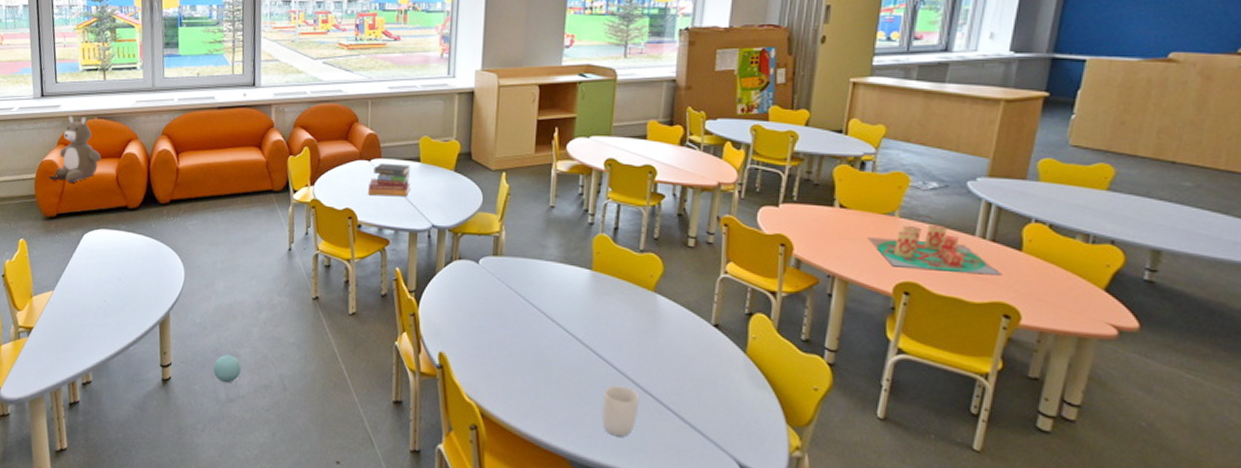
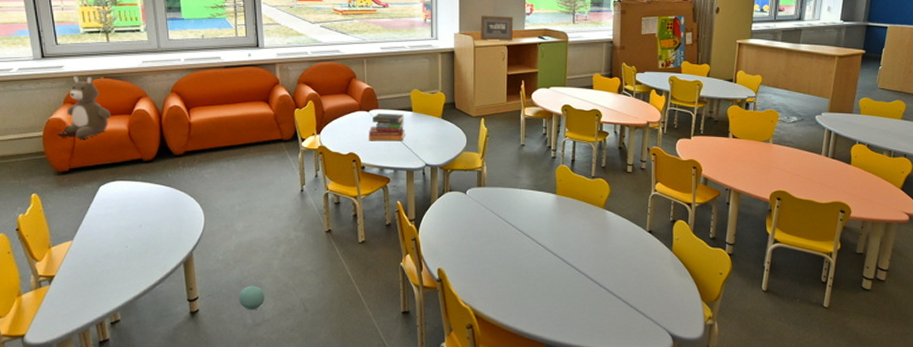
picture frame: none [506,49,549,79] -> present [480,15,514,41]
cup: present [601,385,640,437] -> none [569,283,597,323]
toy blocks: present [867,224,1002,276] -> none [752,148,839,183]

